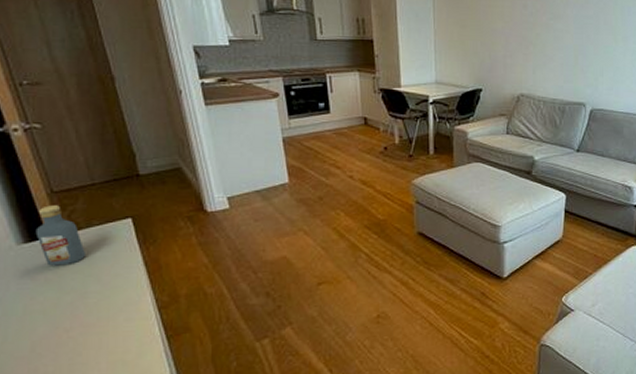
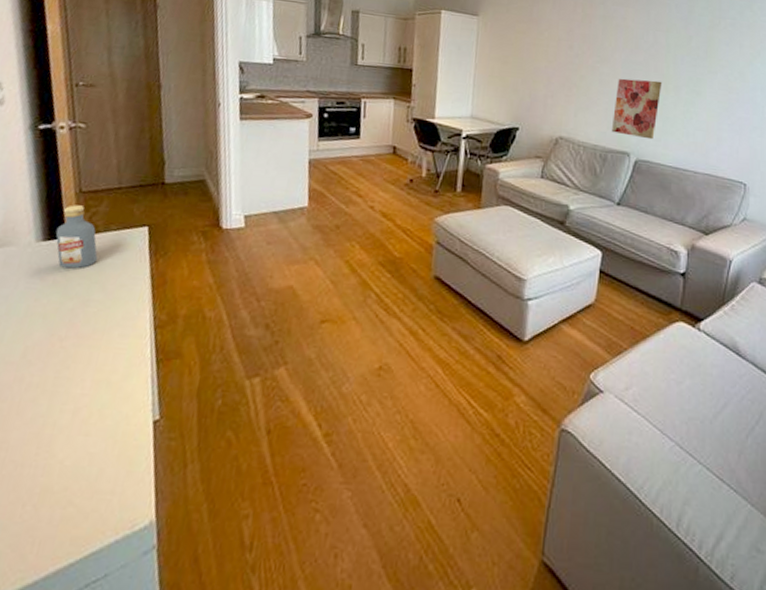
wall art: none [567,33,612,89] -> present [611,78,662,140]

